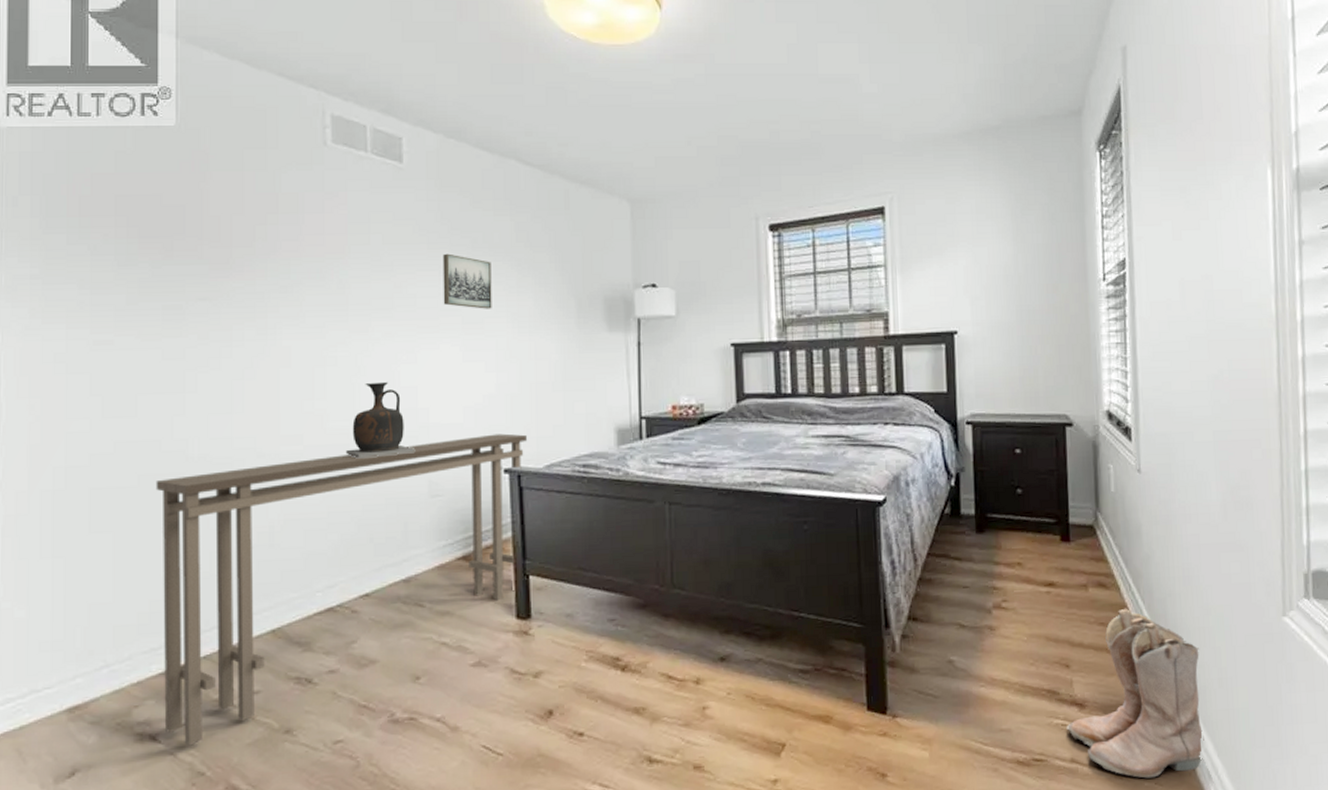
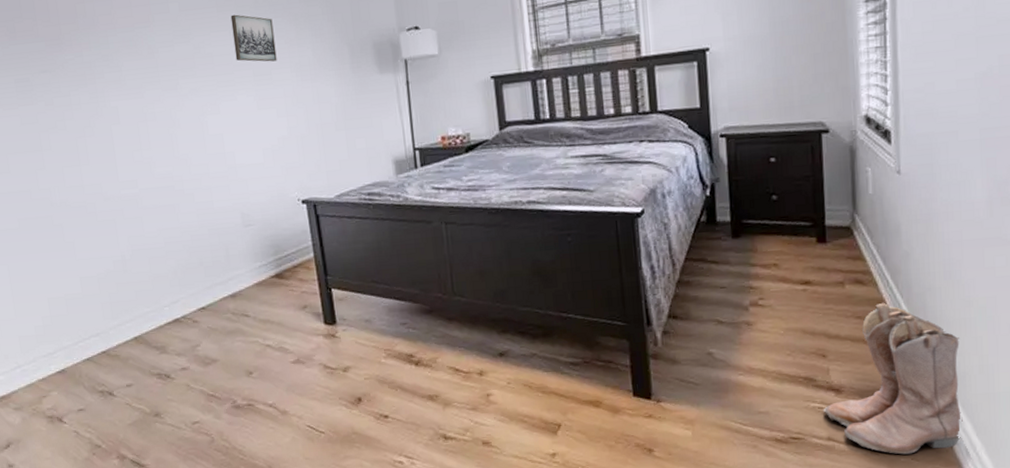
console table: present [155,433,527,746] -> none [31,169,318,426]
vase: present [345,381,414,459] -> none [172,131,227,197]

